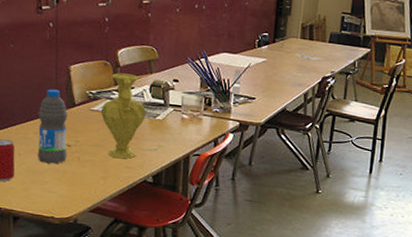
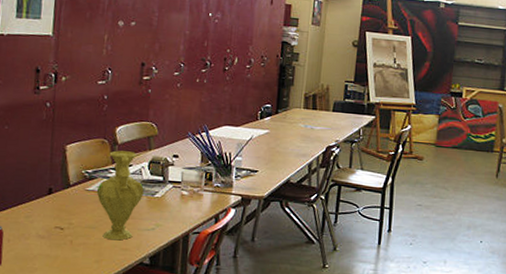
water bottle: present [37,89,67,164] -> none [27,170,62,249]

